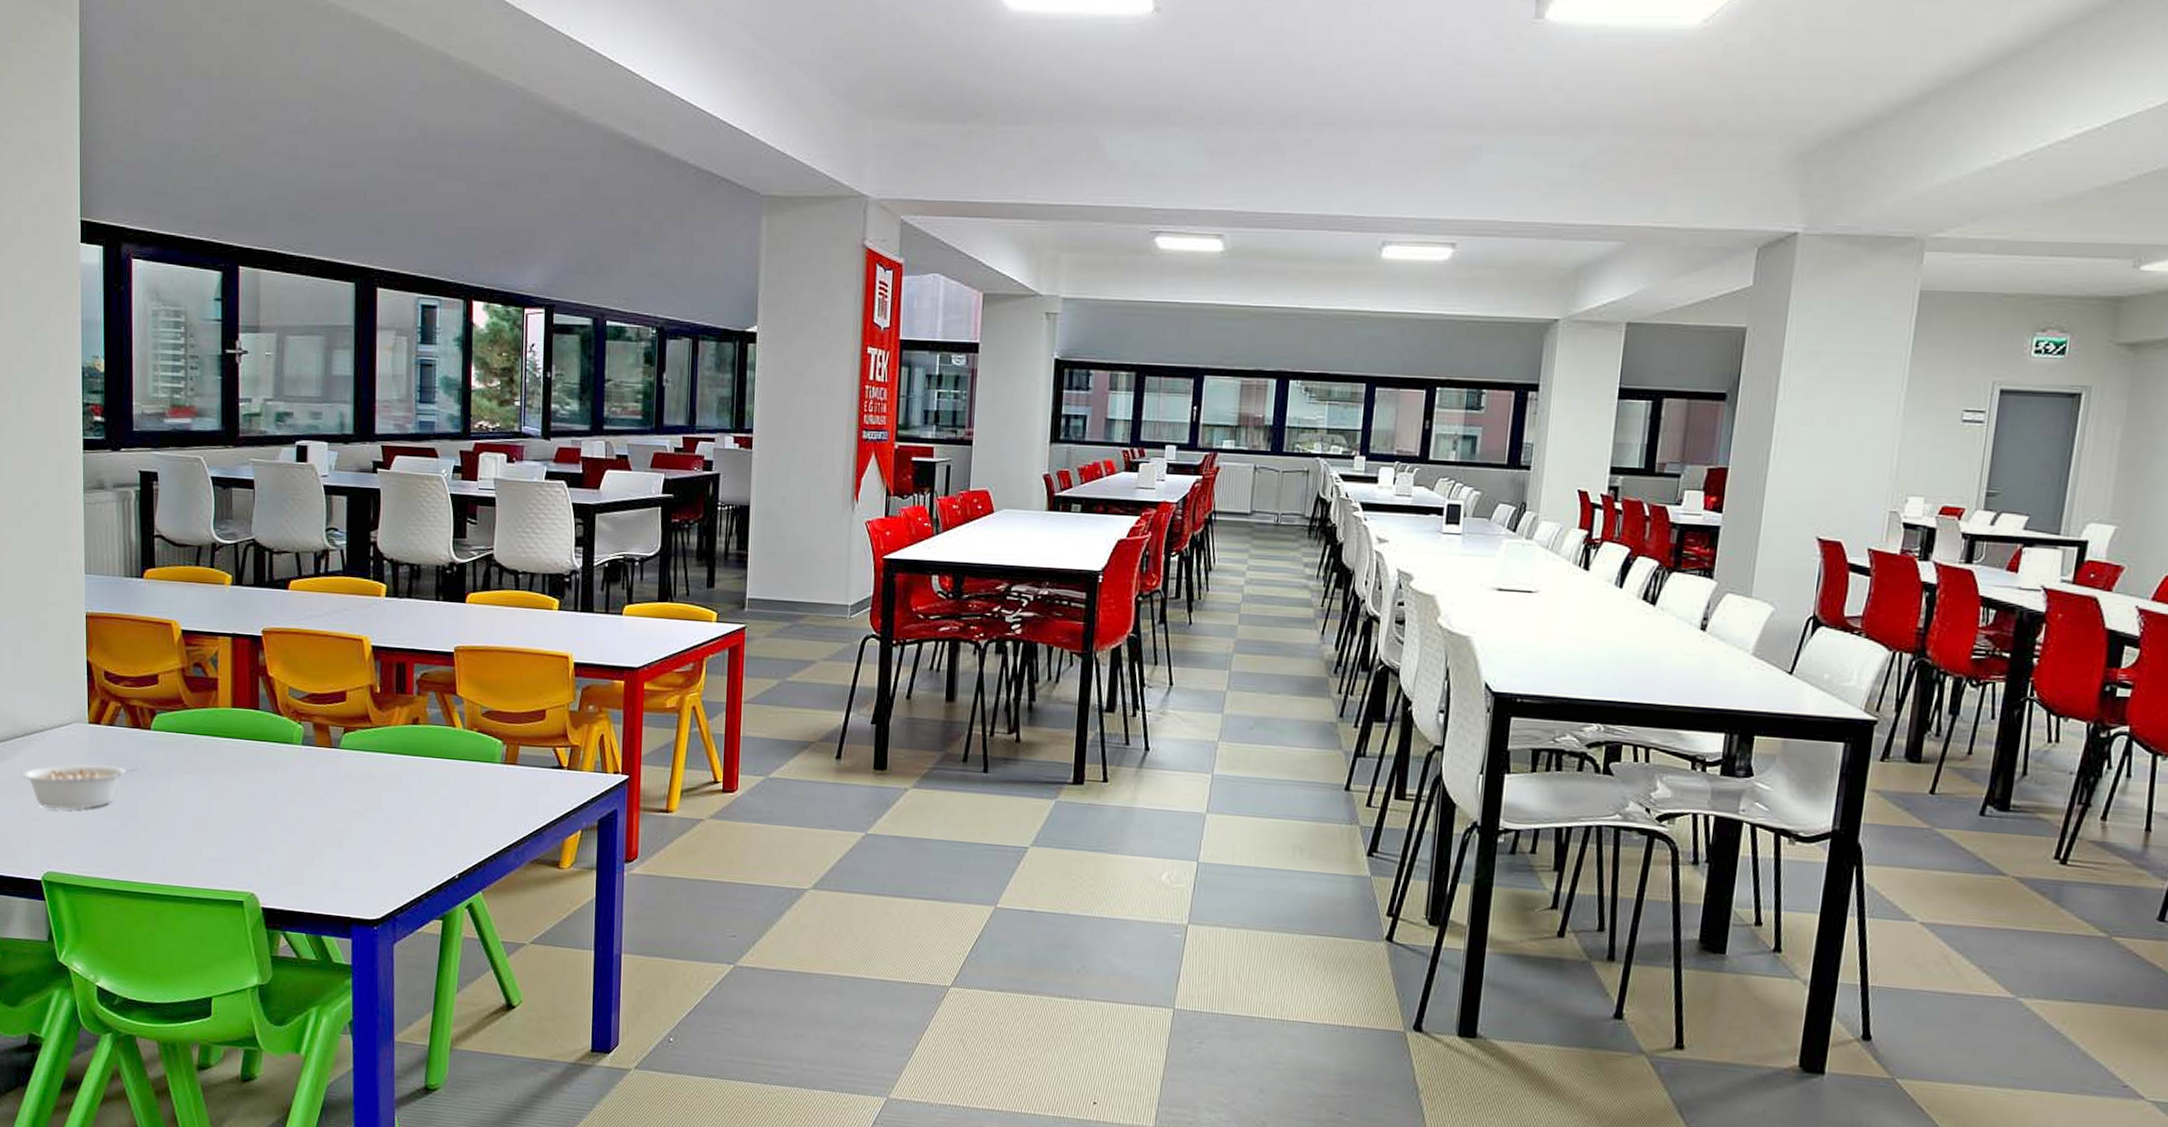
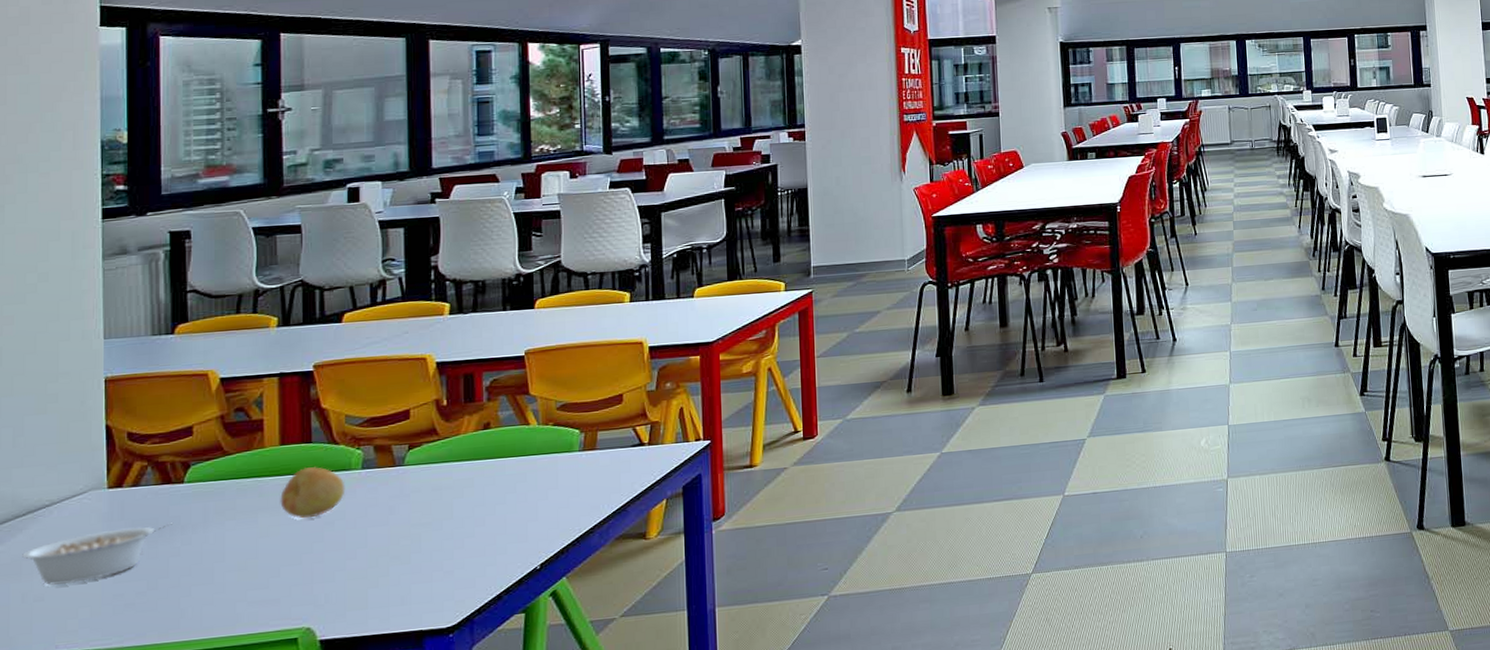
fruit: none [231,734,287,786] -> present [280,467,345,519]

